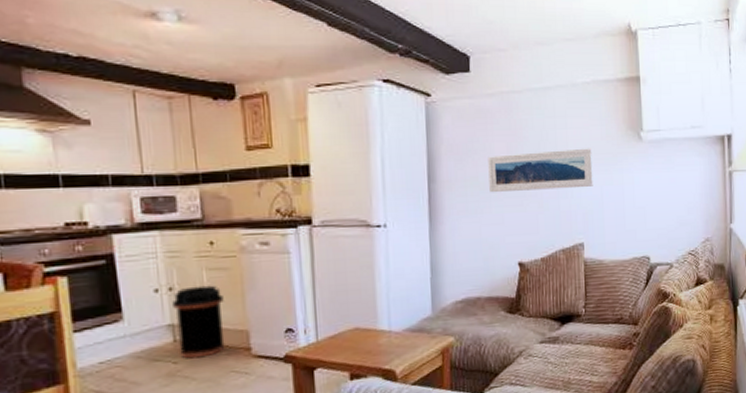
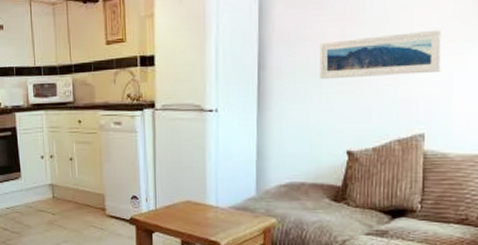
trash can: present [172,285,225,359] -> none [52,155,87,212]

